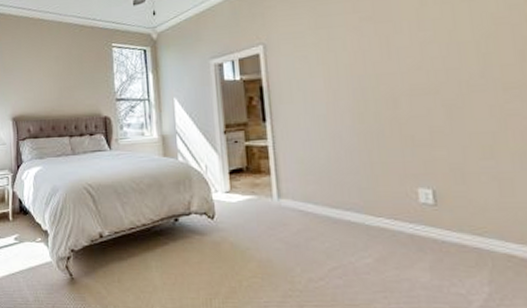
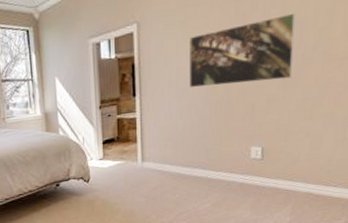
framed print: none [325,36,459,115] -> present [190,12,296,89]

